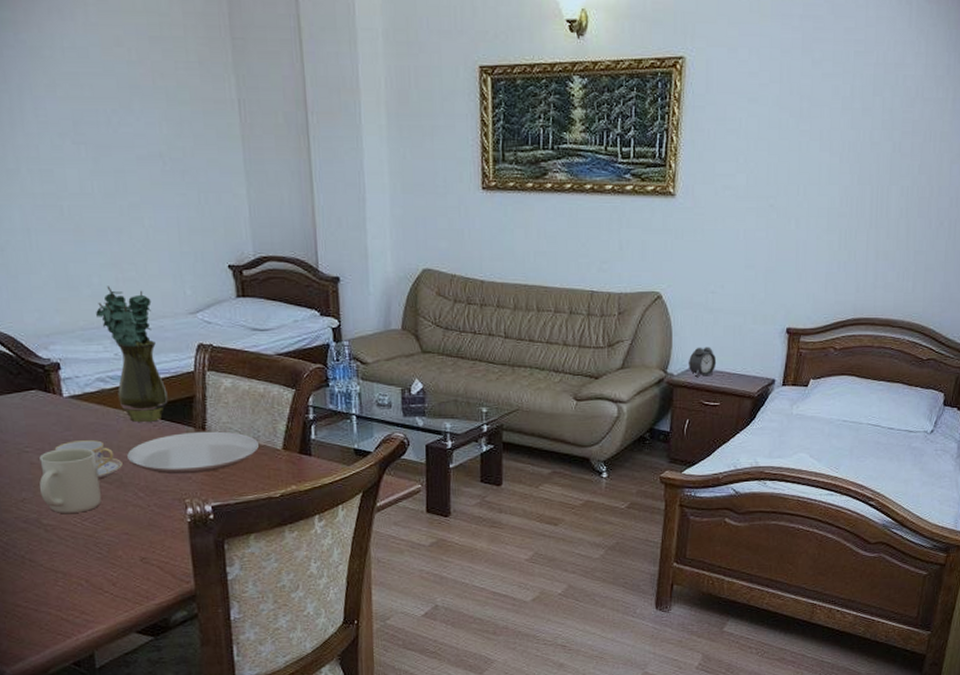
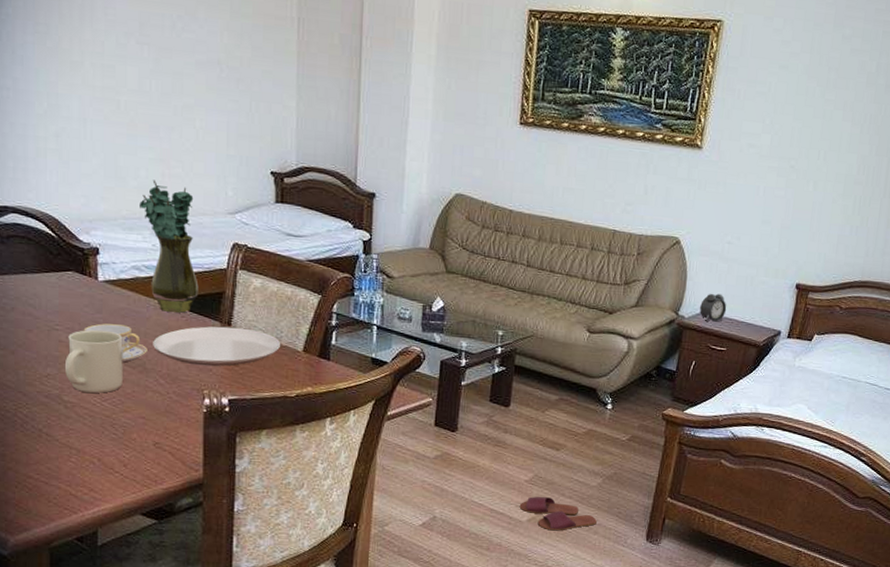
slippers: none [522,573,603,608] -> present [519,496,597,531]

